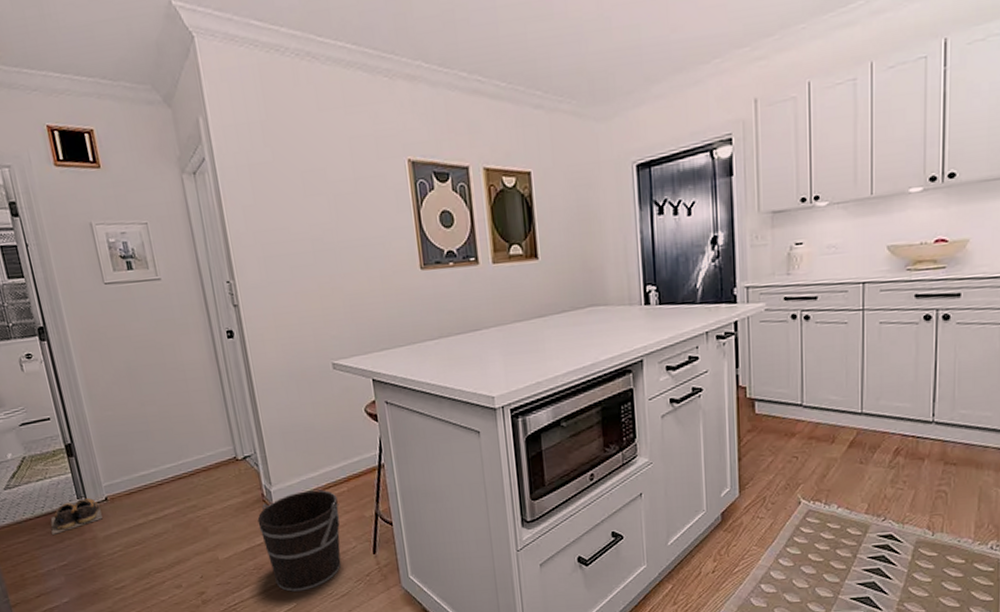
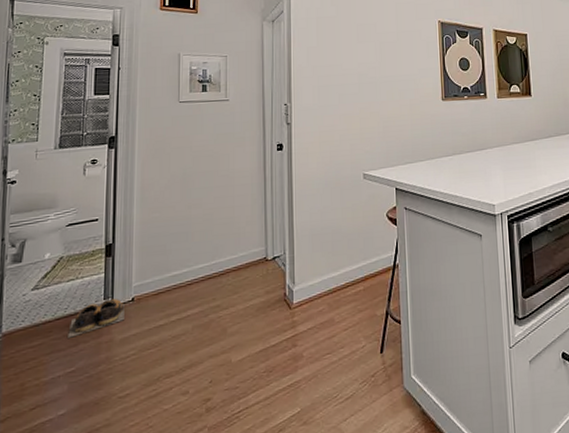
bucket: present [257,488,342,592] -> none [276,288,355,396]

